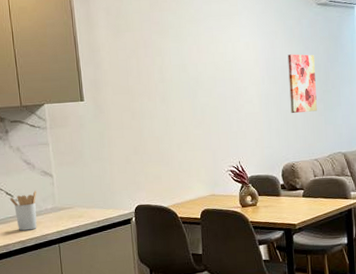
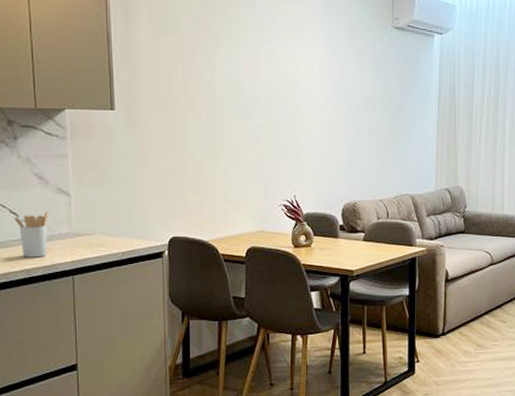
wall art: present [287,54,317,114] -> none [356,80,386,147]

